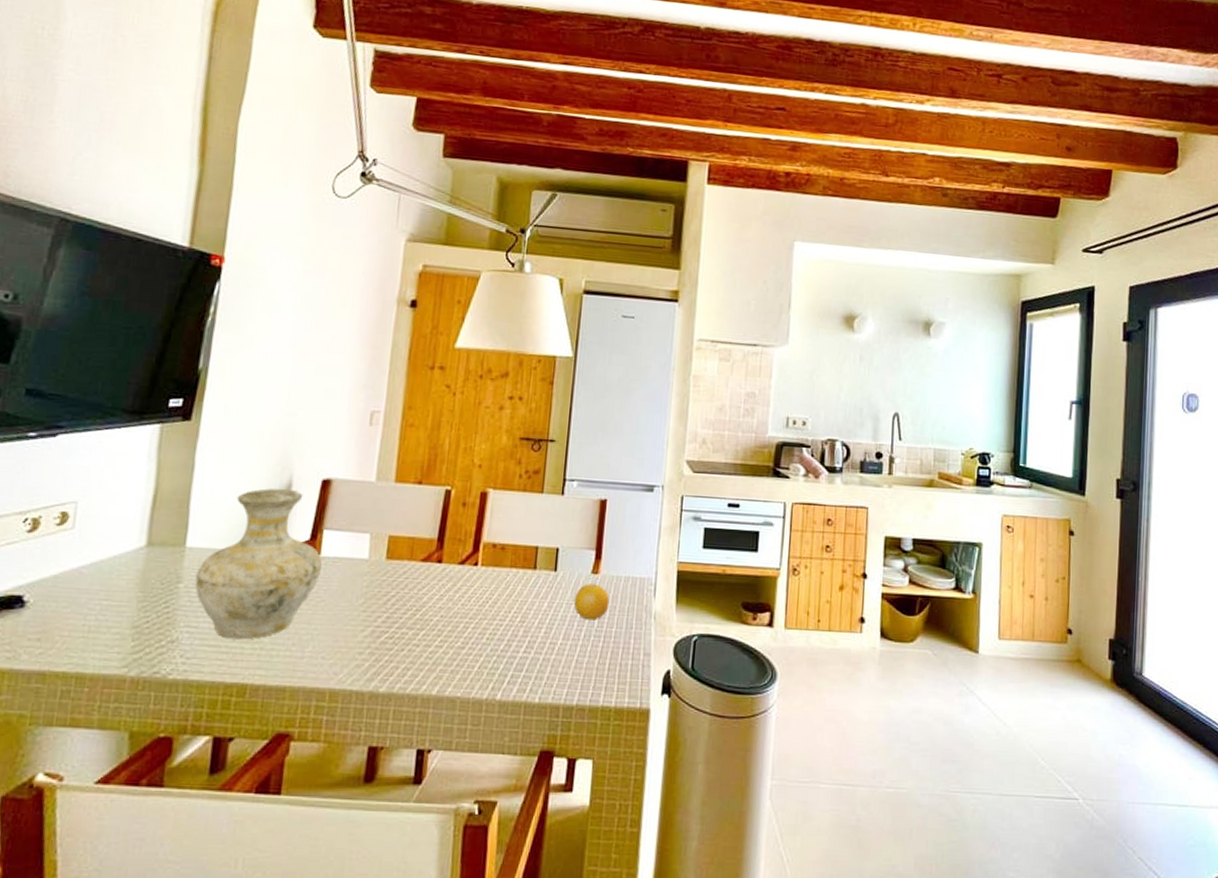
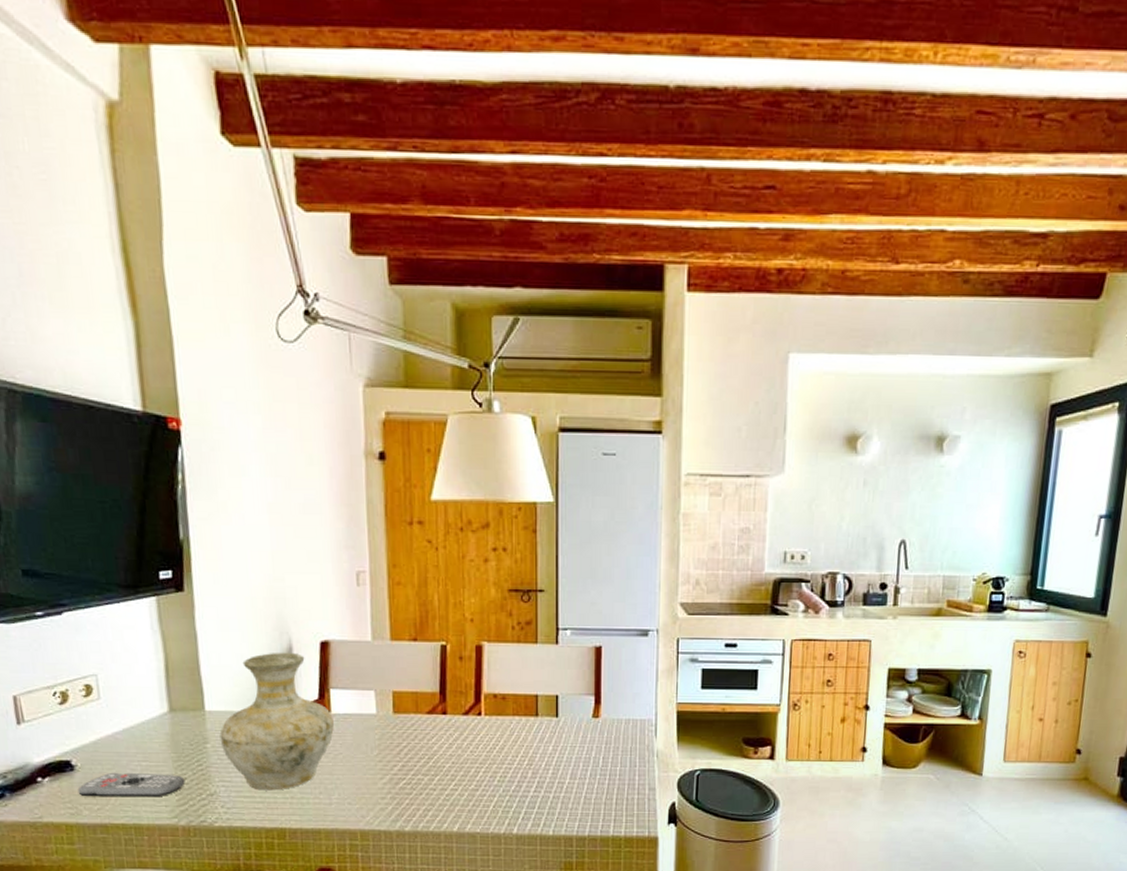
remote control: none [22,611,147,643] -> present [77,772,185,798]
fruit: present [573,584,610,620] -> none [577,727,612,761]

